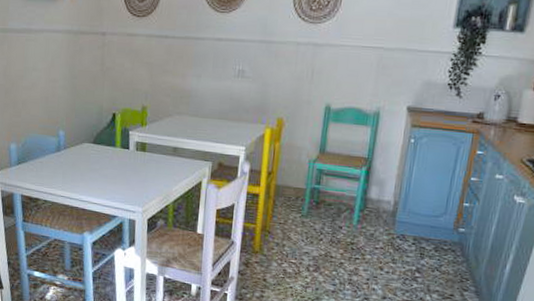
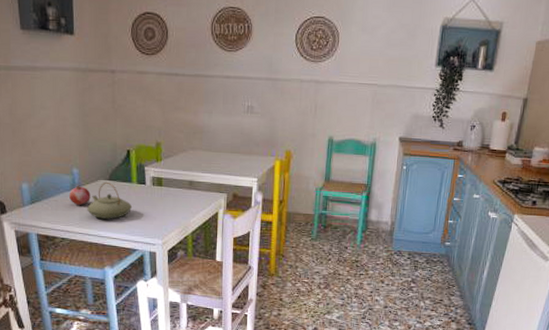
fruit: none [54,146,75,169] -> present [69,184,91,206]
teapot: none [70,145,115,184] -> present [87,182,133,219]

